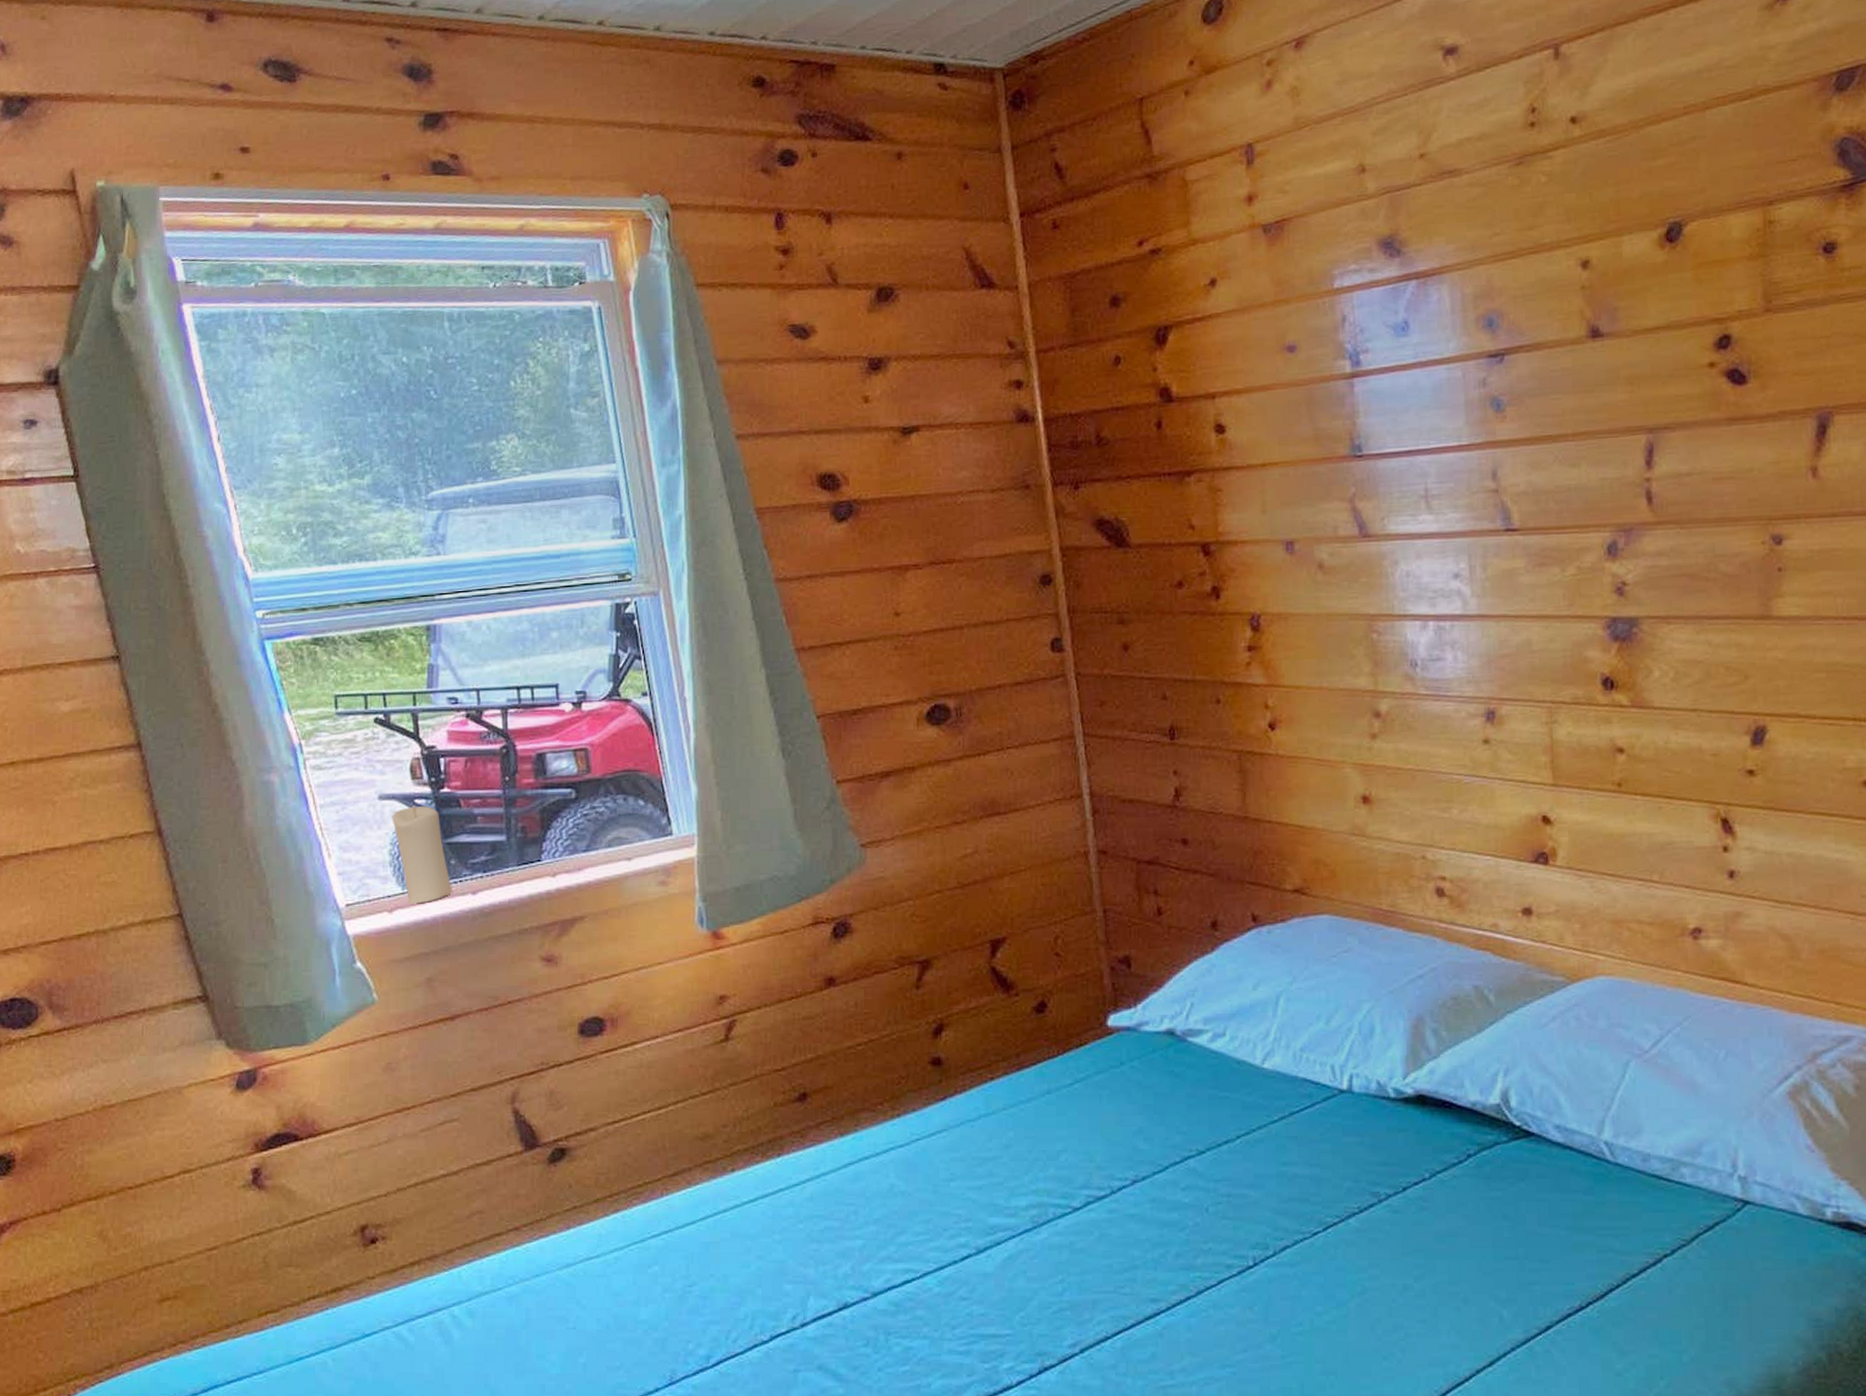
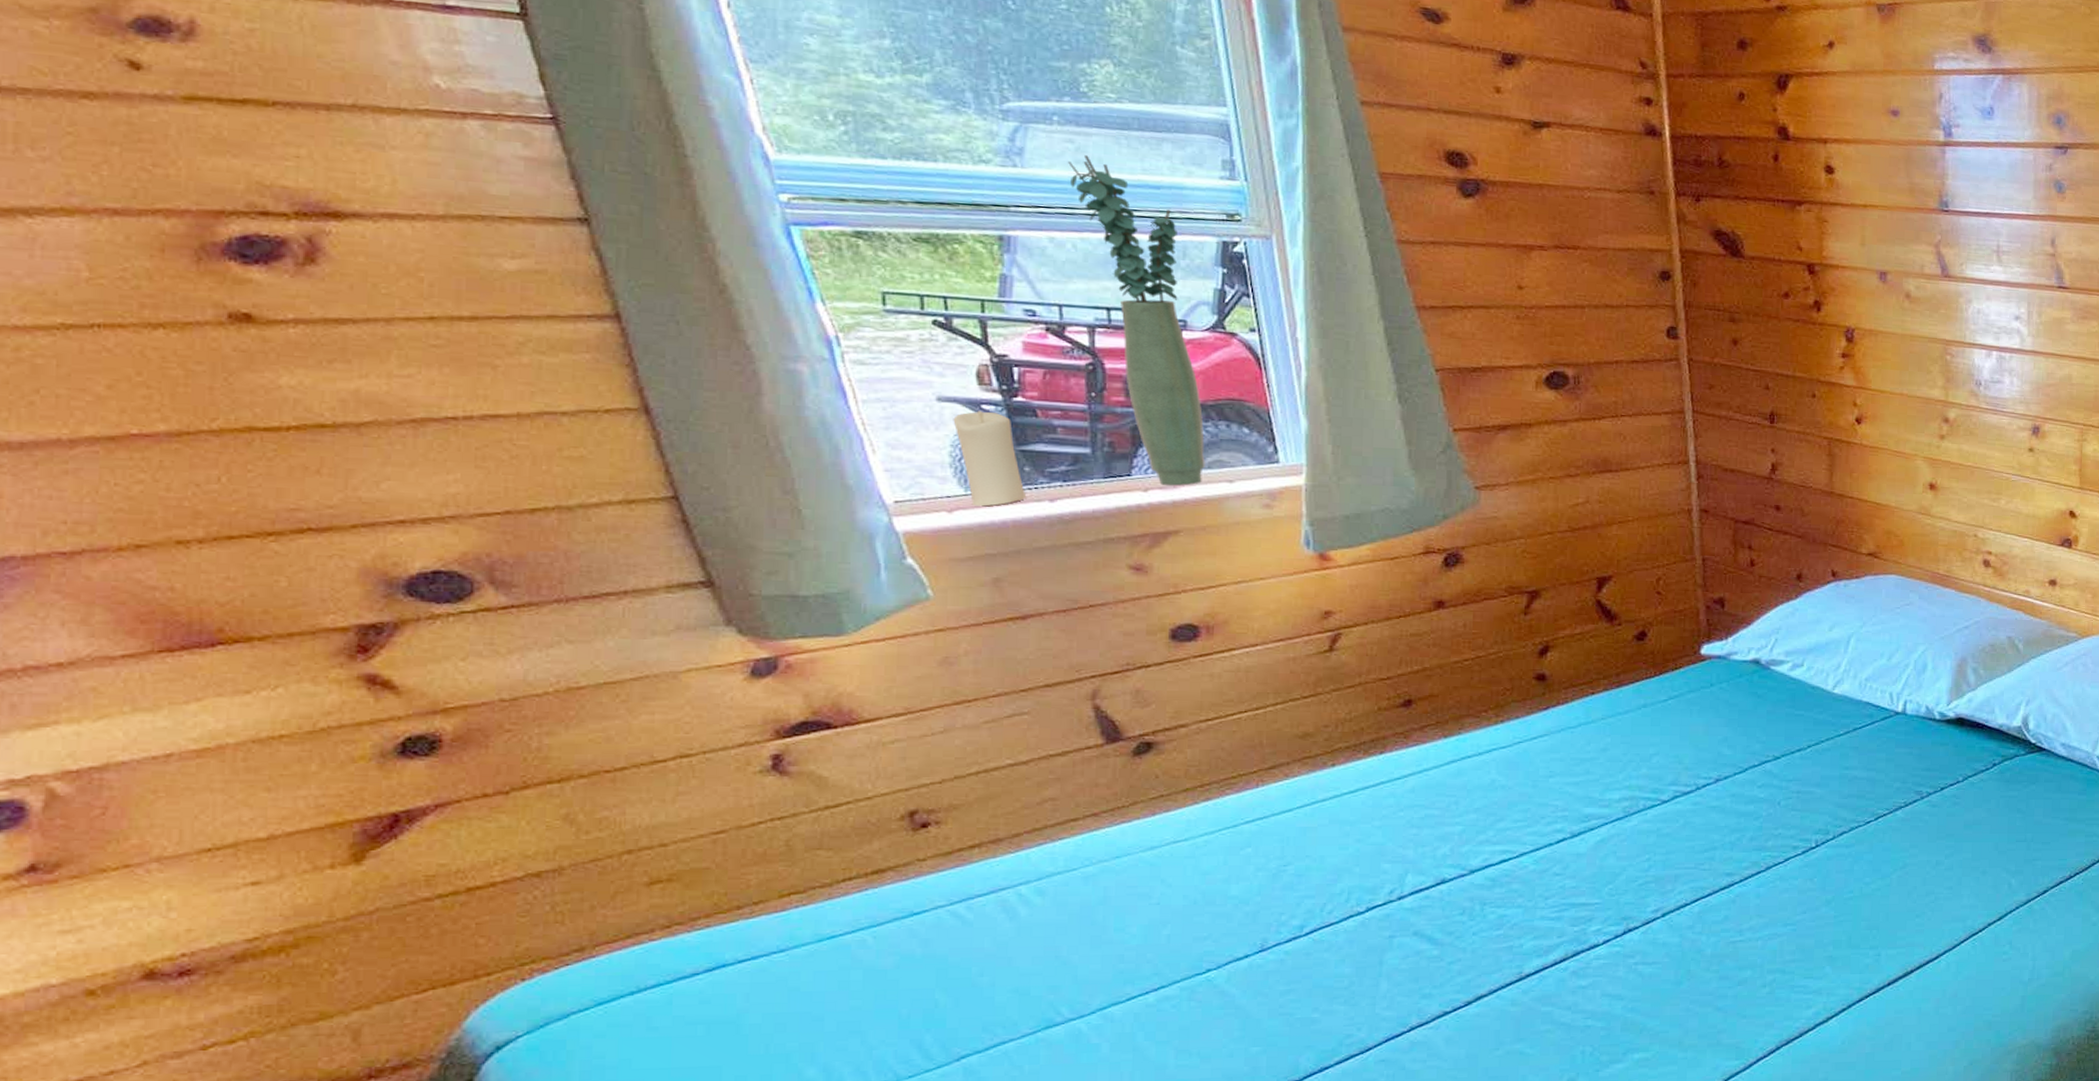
vase: none [482,533,606,870] -> present [1068,155,1205,487]

